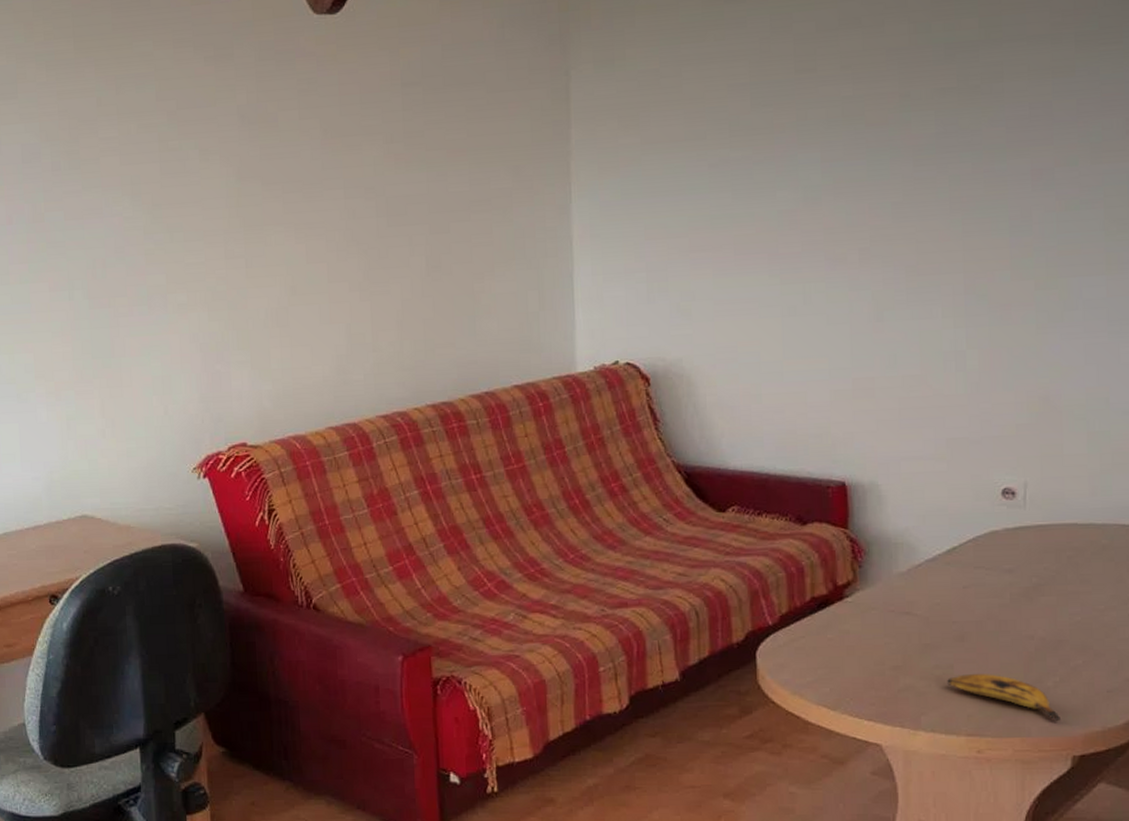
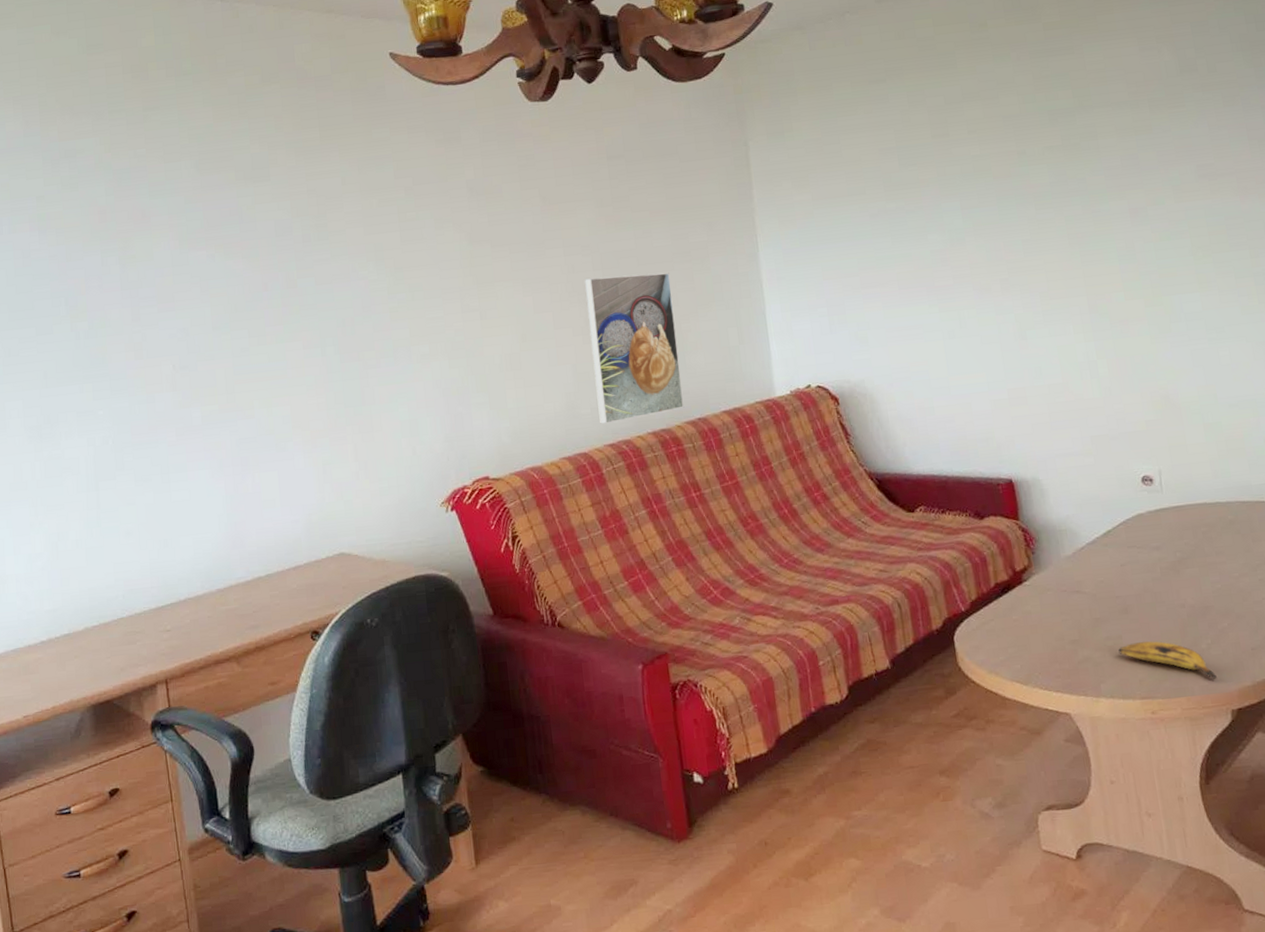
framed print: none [366,223,471,393] -> present [585,273,685,425]

